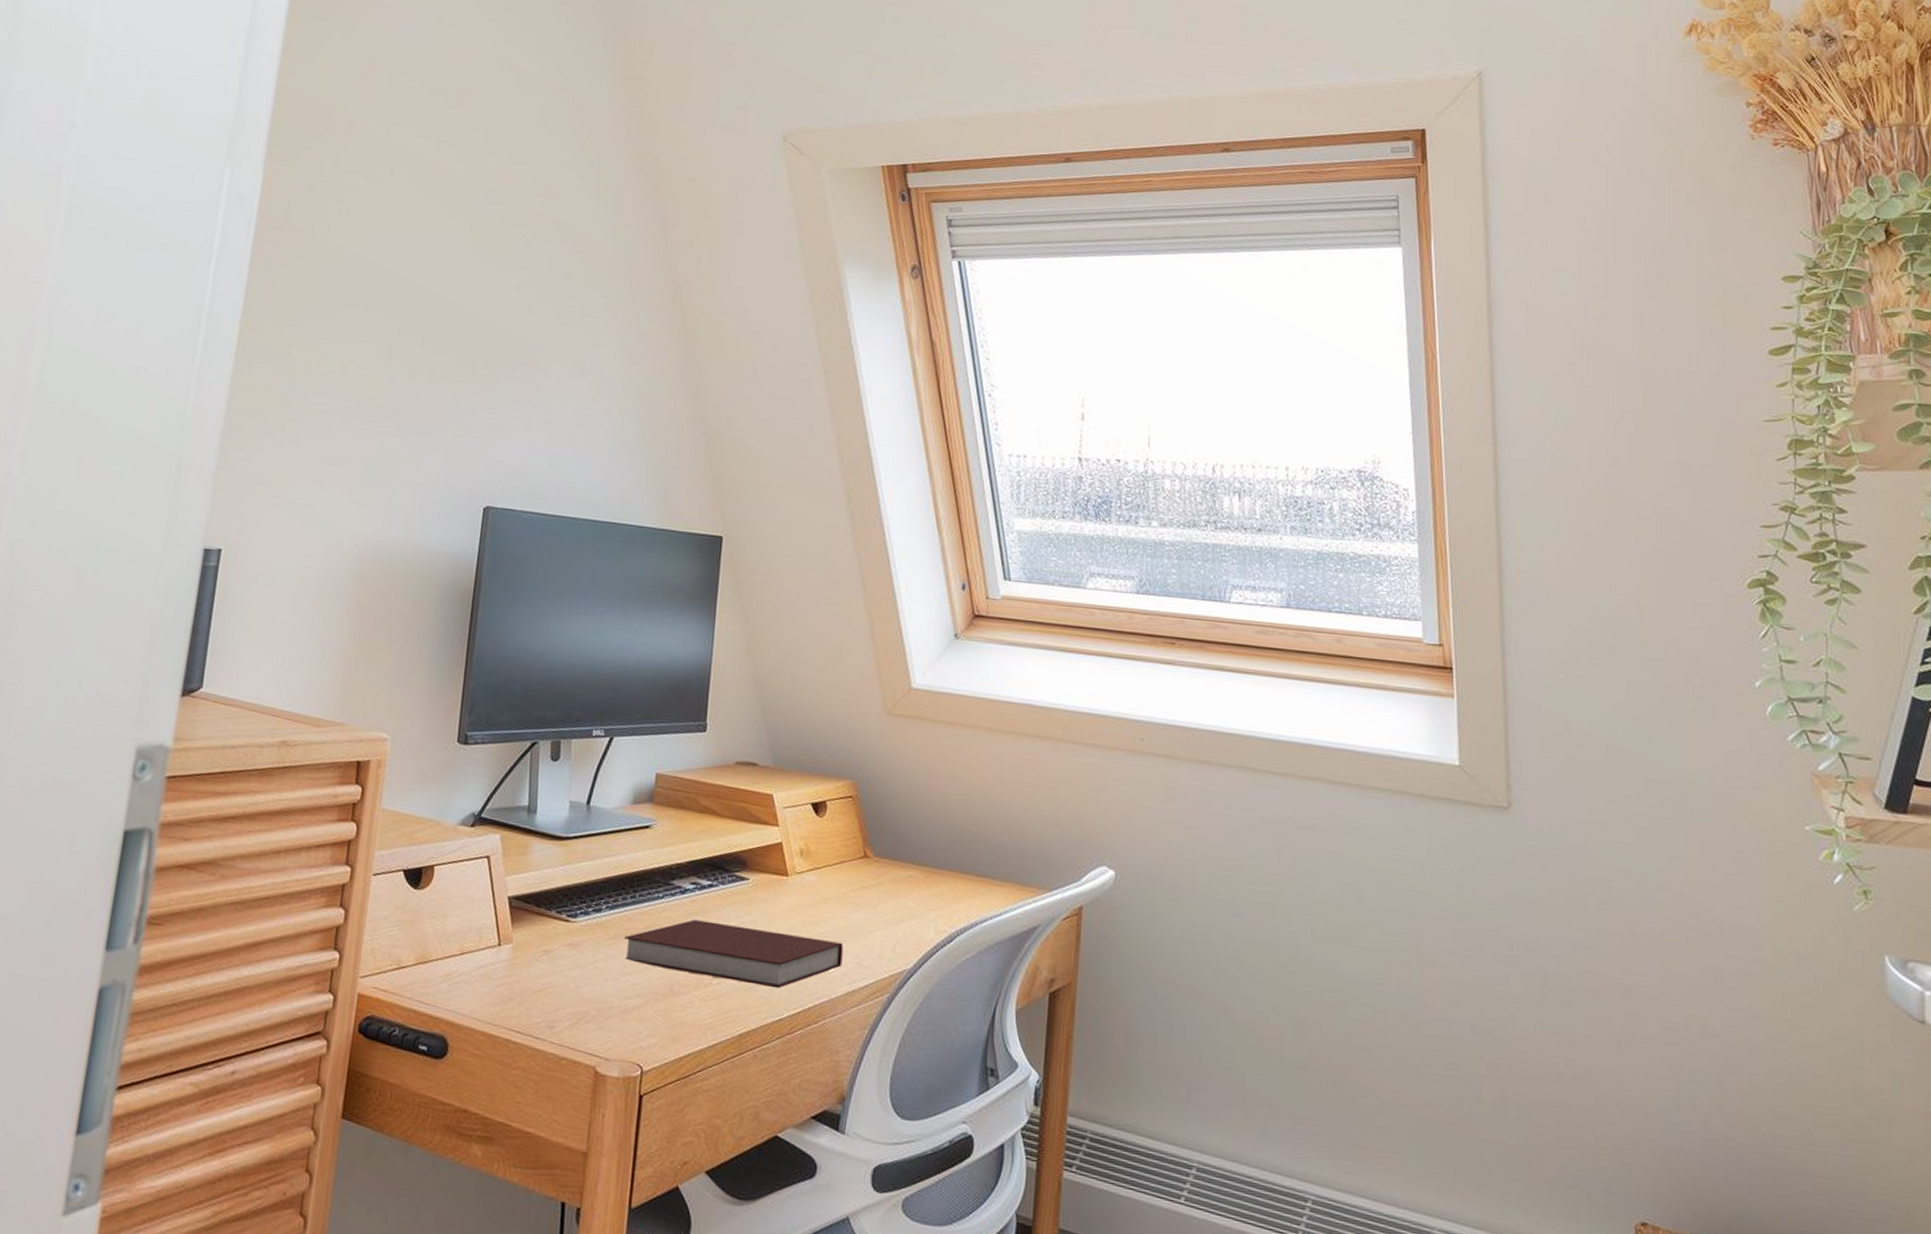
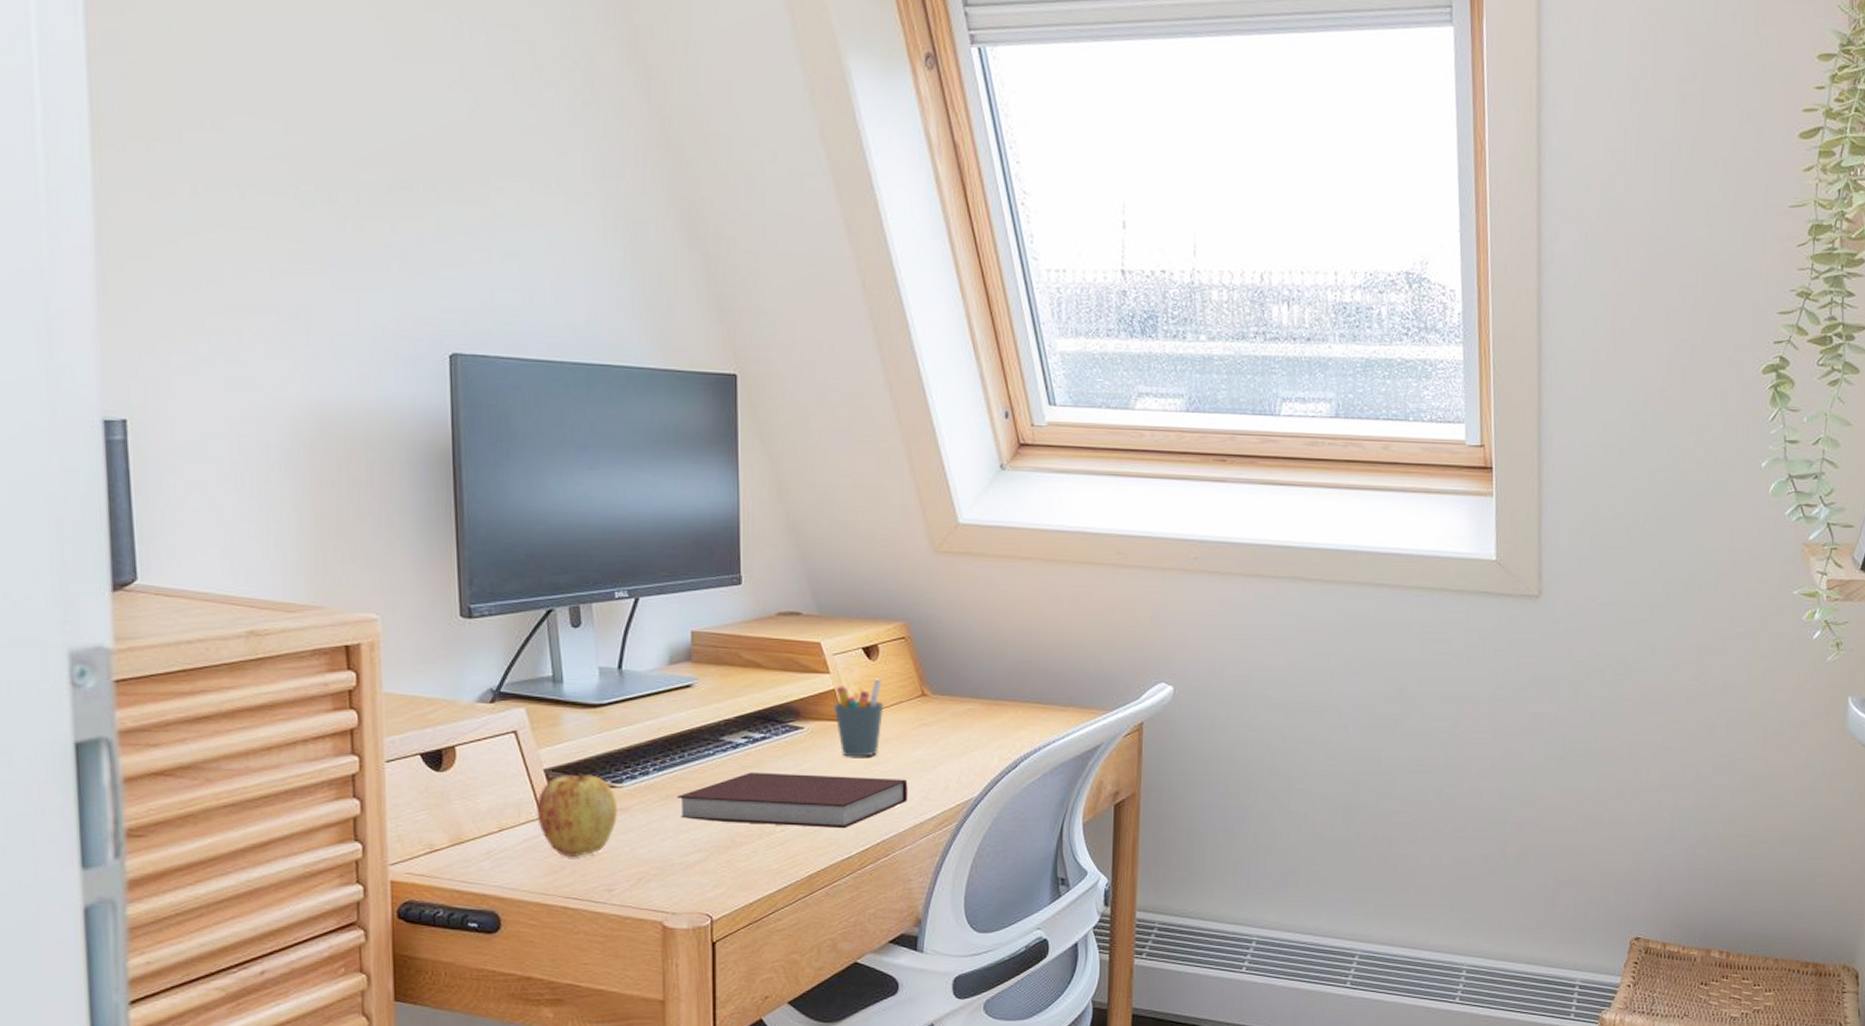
apple: none [495,903,569,990] -> present [537,773,617,858]
pen holder: none [778,835,827,915] -> present [833,679,883,757]

